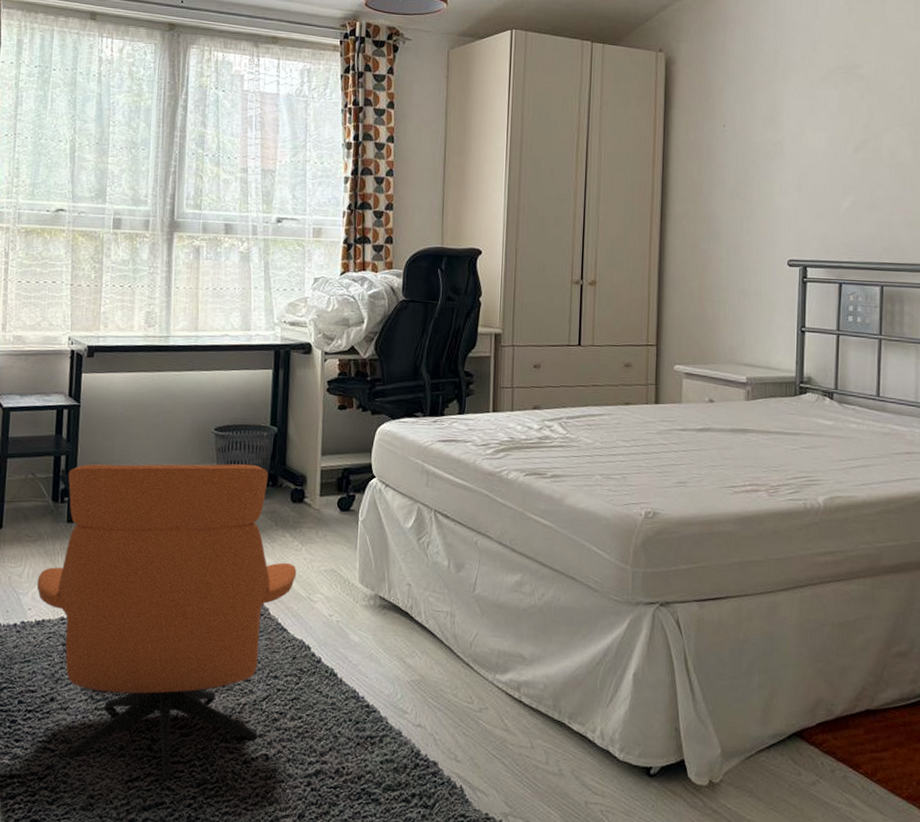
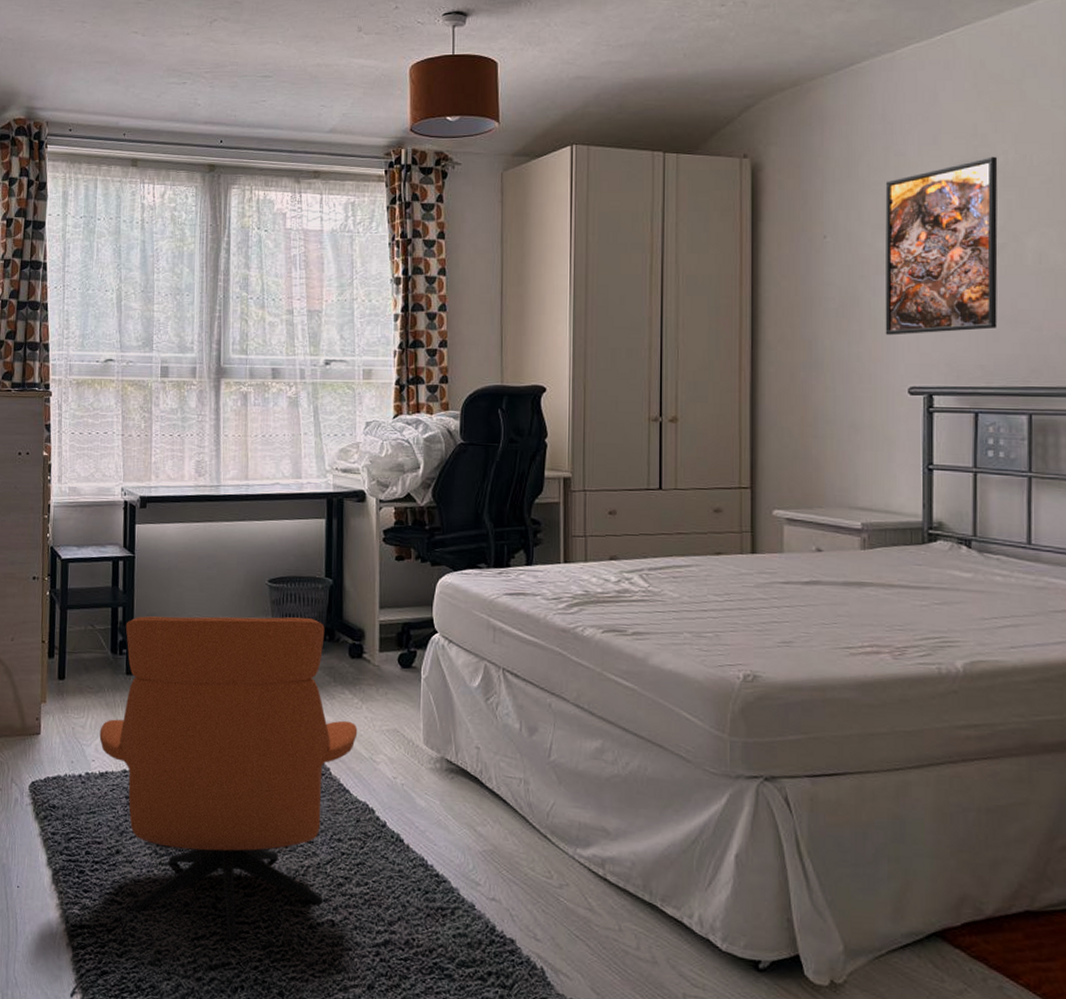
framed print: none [770,65,863,215] -> present [885,156,998,336]

